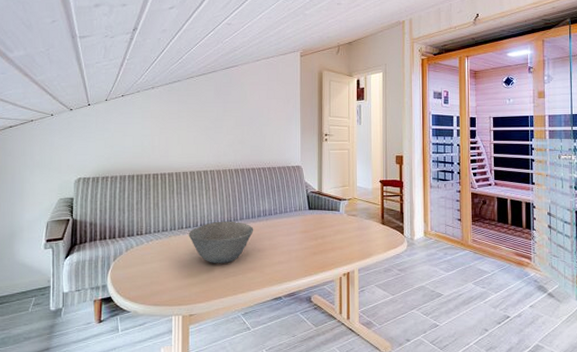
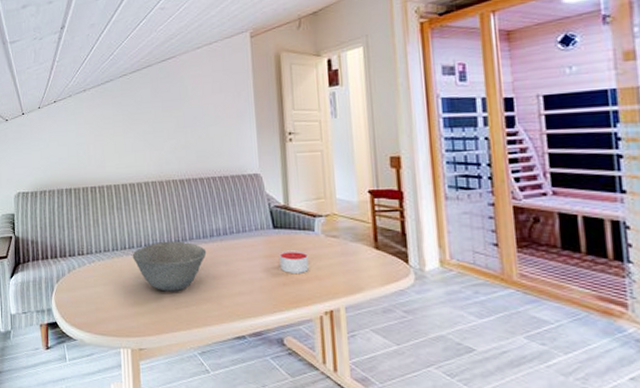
candle: none [312,227,333,245] -> present [279,250,309,273]

